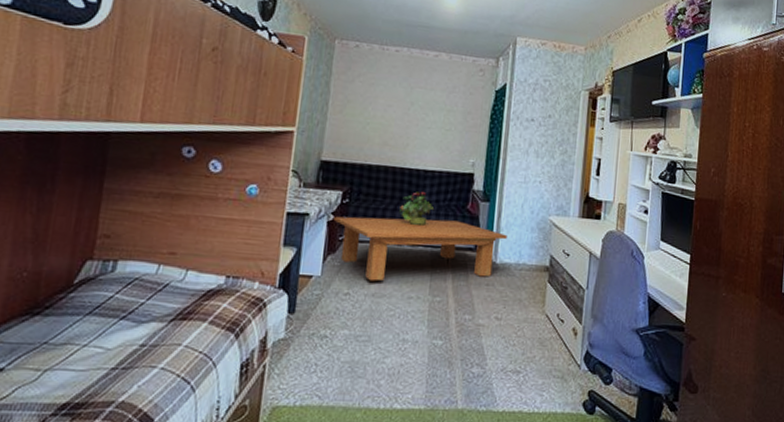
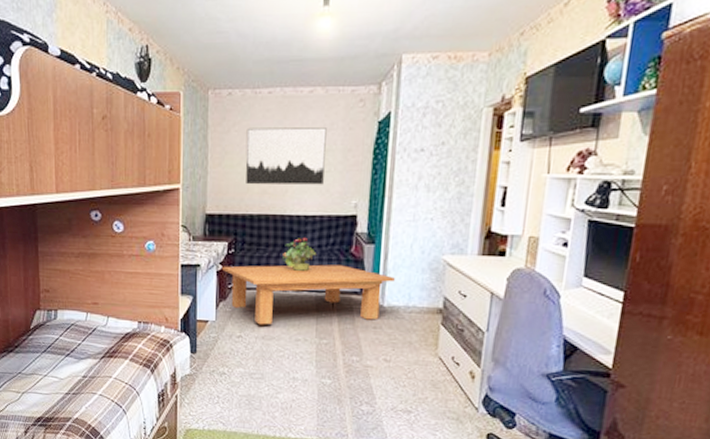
wall art: none [367,80,449,142] -> present [245,127,327,185]

